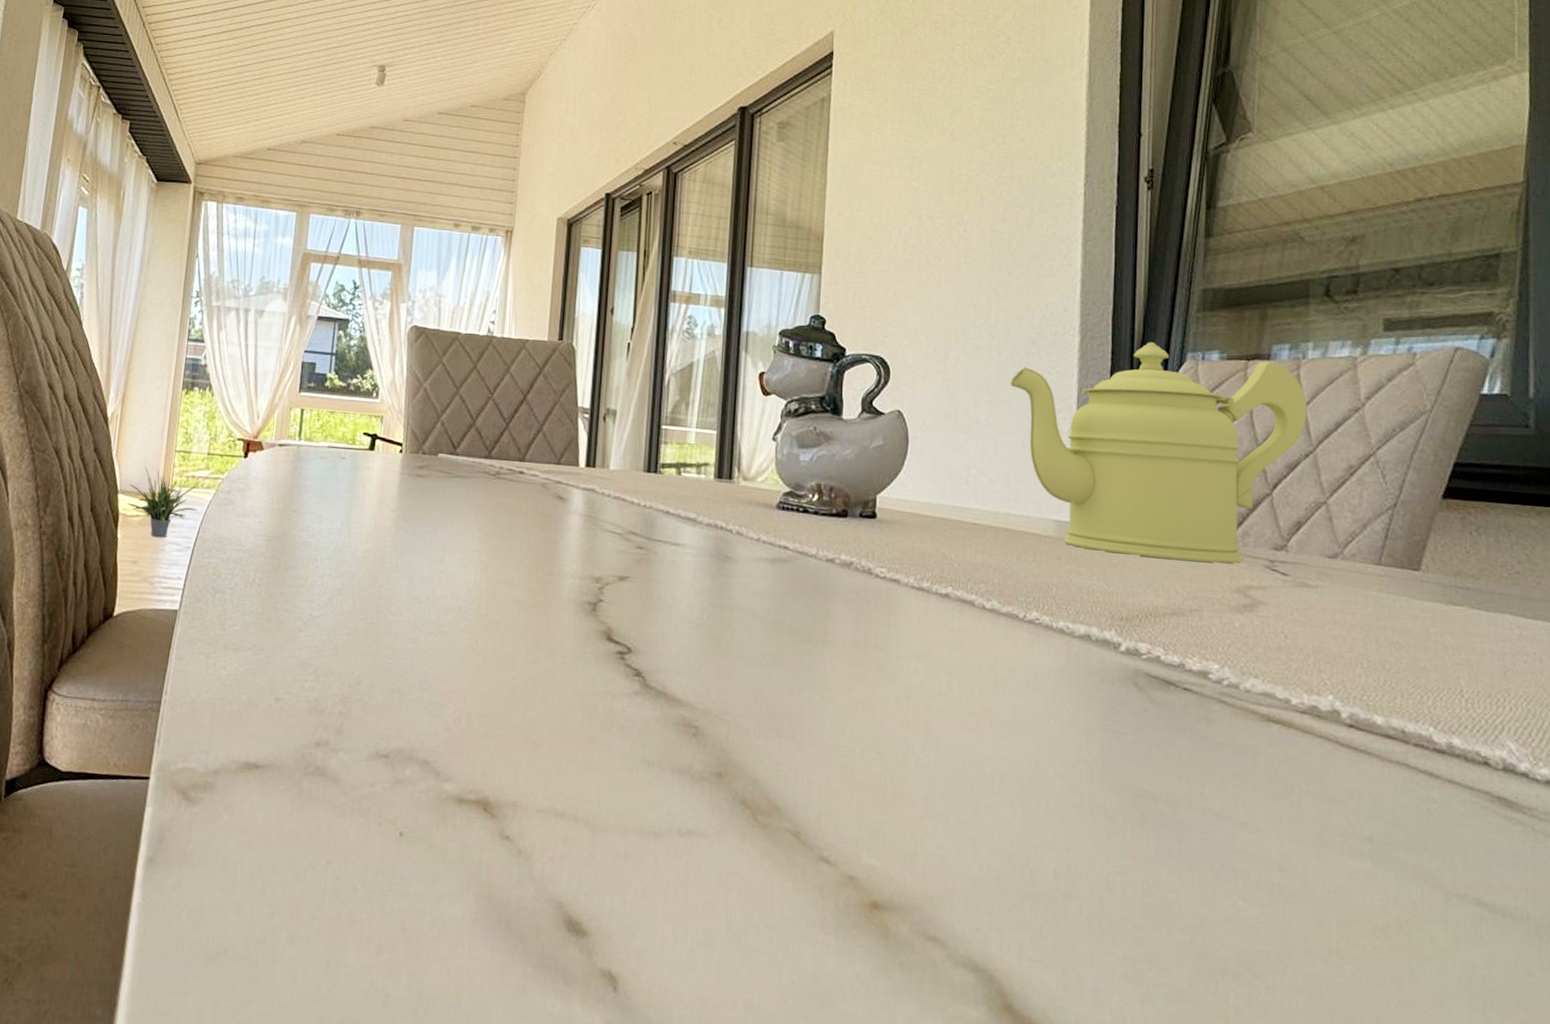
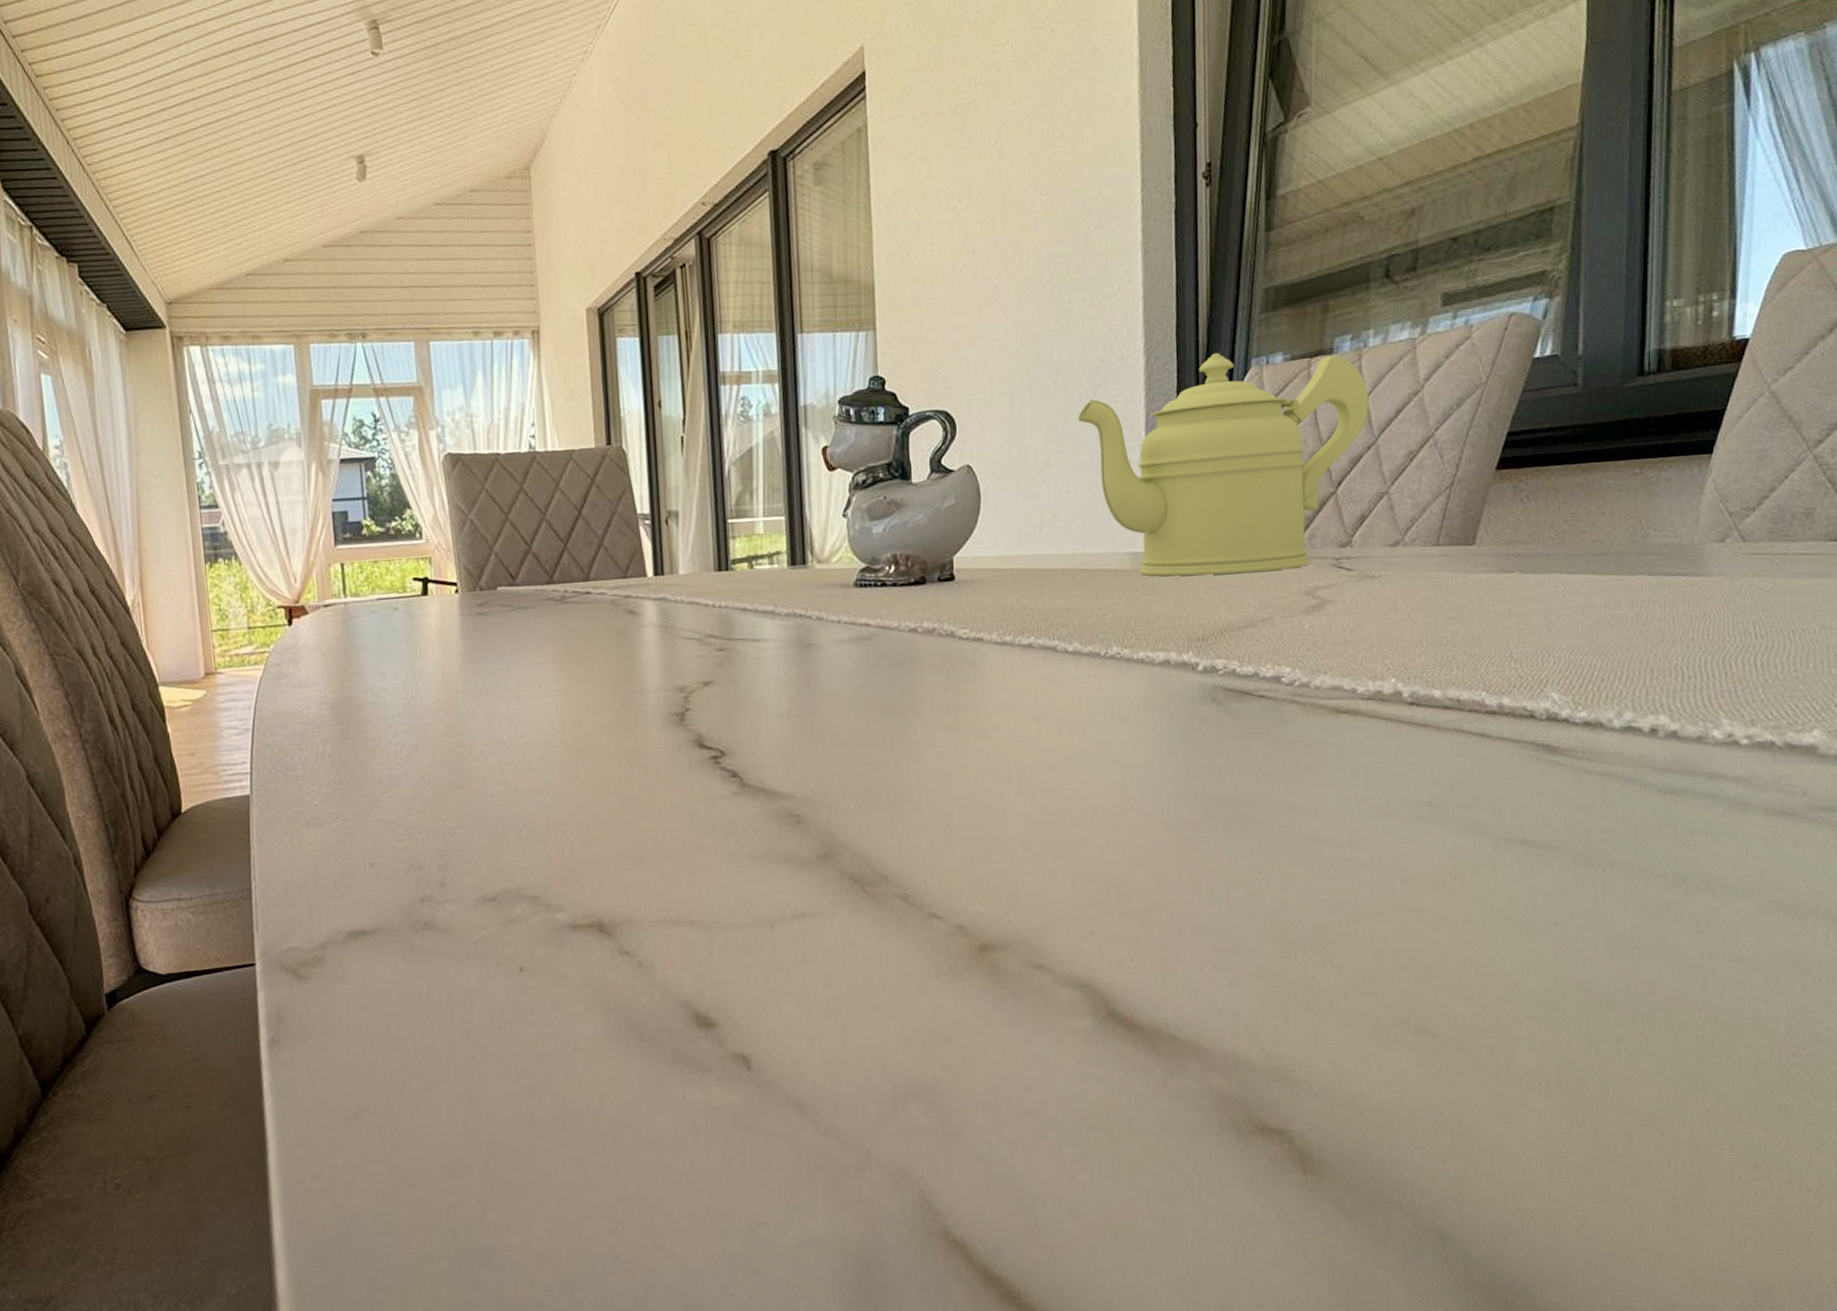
potted plant: present [126,463,198,538] -> none [169,649,249,725]

